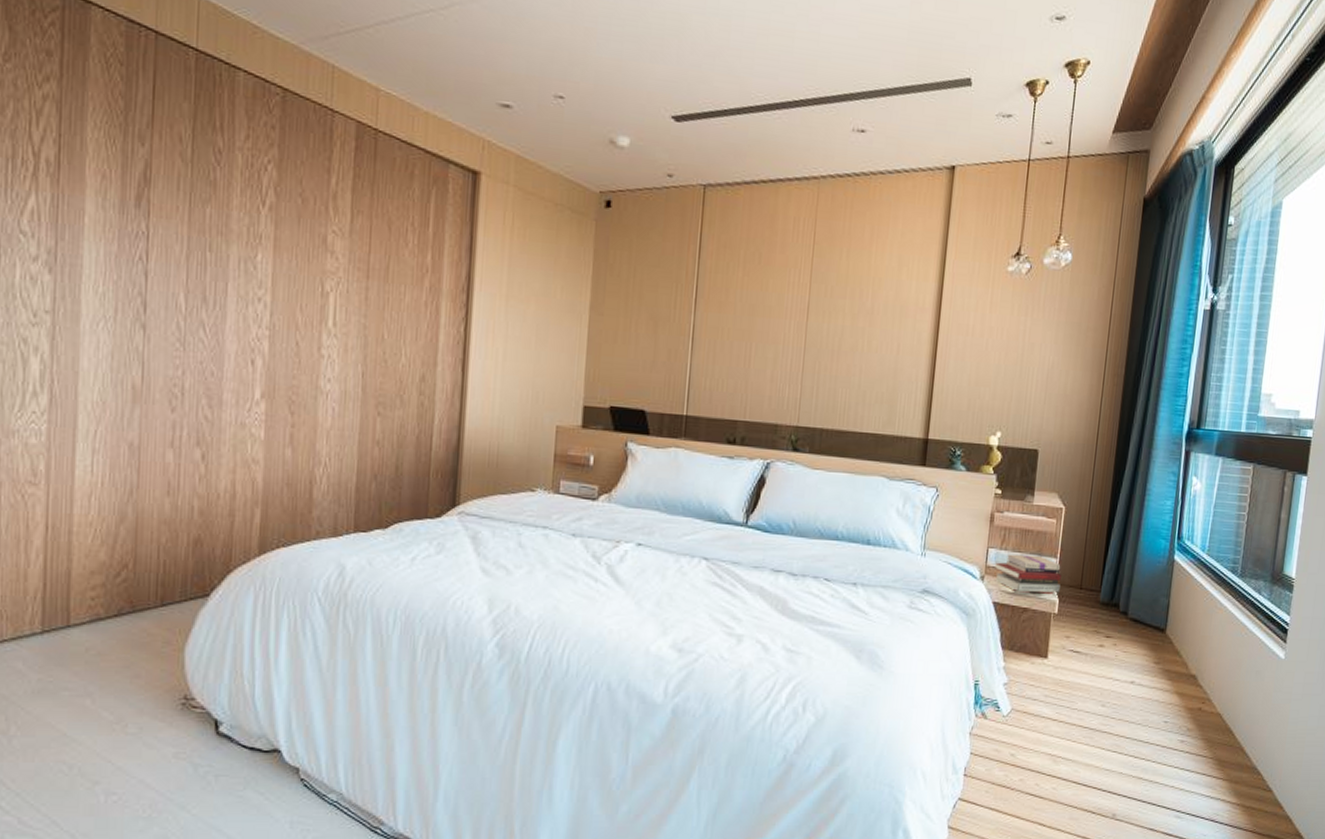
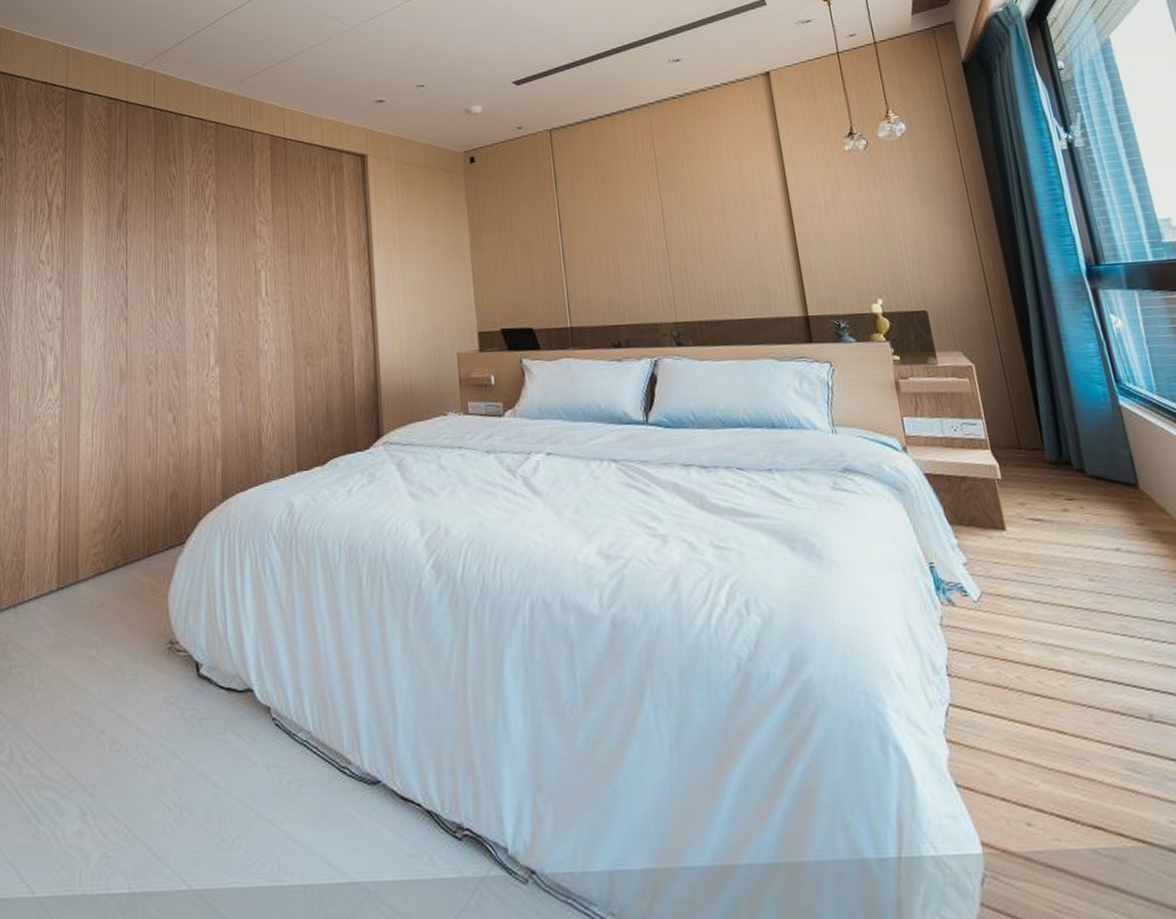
books: present [995,554,1062,594] -> none [914,418,997,461]

